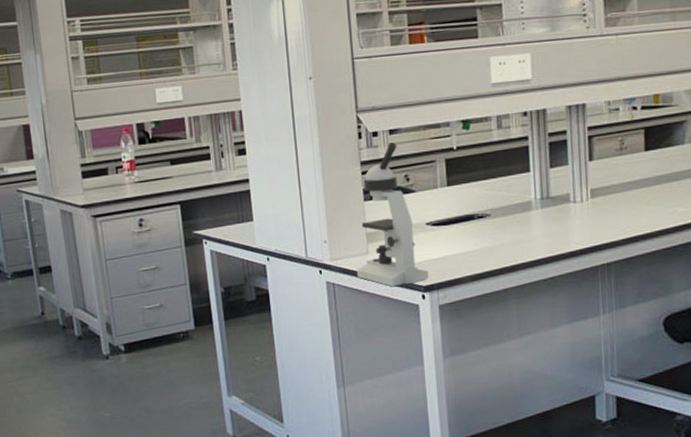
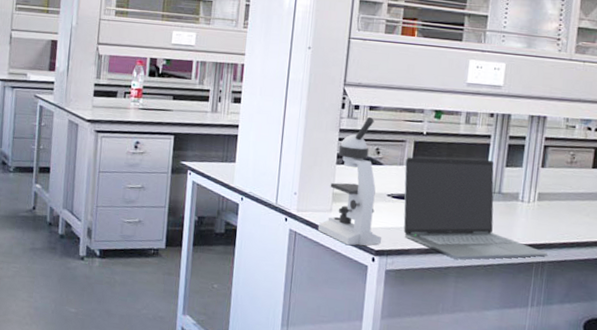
laptop: none [438,163,611,279] -> present [403,157,547,260]

